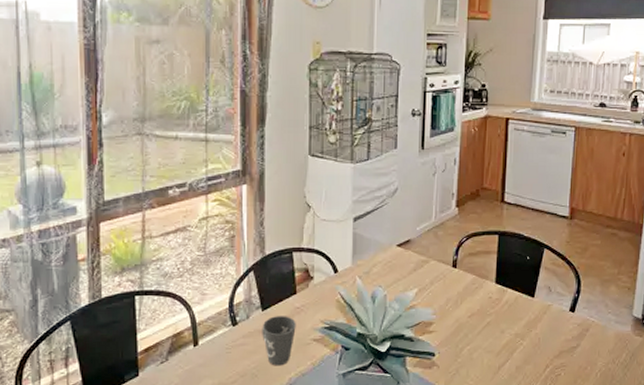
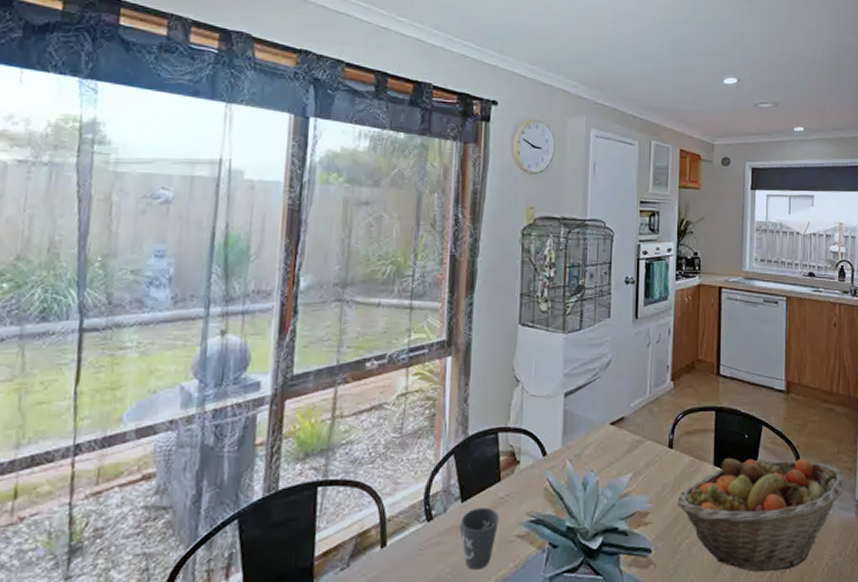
fruit basket: none [459,277,624,375] -> present [676,457,846,572]

